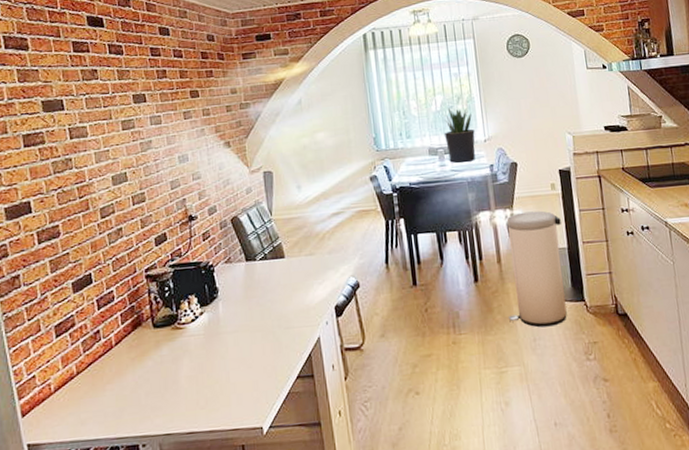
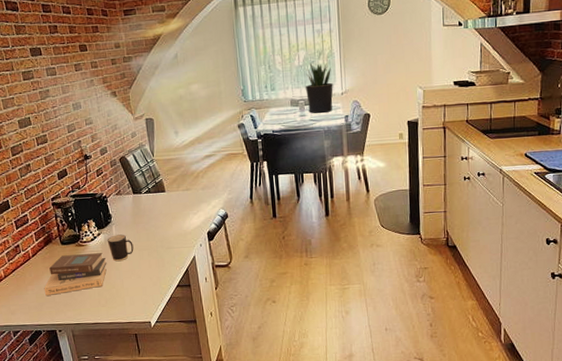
books: none [127,337,210,397] -> present [44,253,107,296]
mug: none [211,312,244,348] -> present [107,234,134,262]
pedal bin: present [506,210,567,328] -> none [352,157,406,255]

